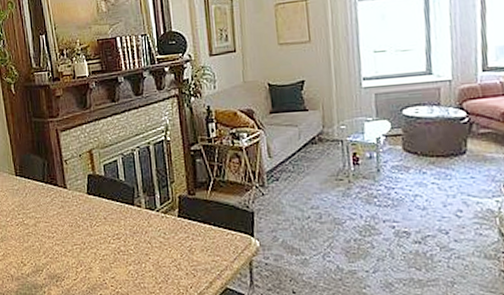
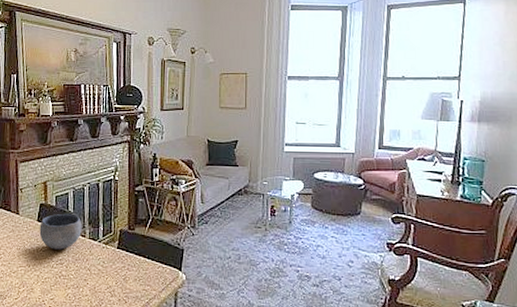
bowl: none [90,182,137,224] -> present [39,213,82,250]

